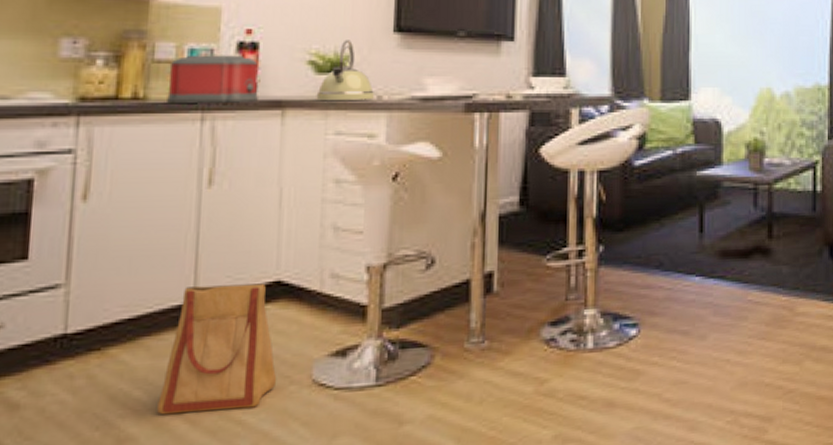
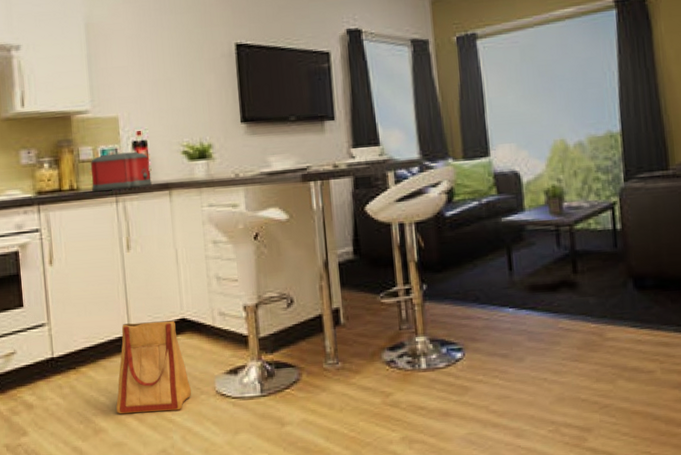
kettle: present [314,40,375,101] -> none [190,132,234,182]

